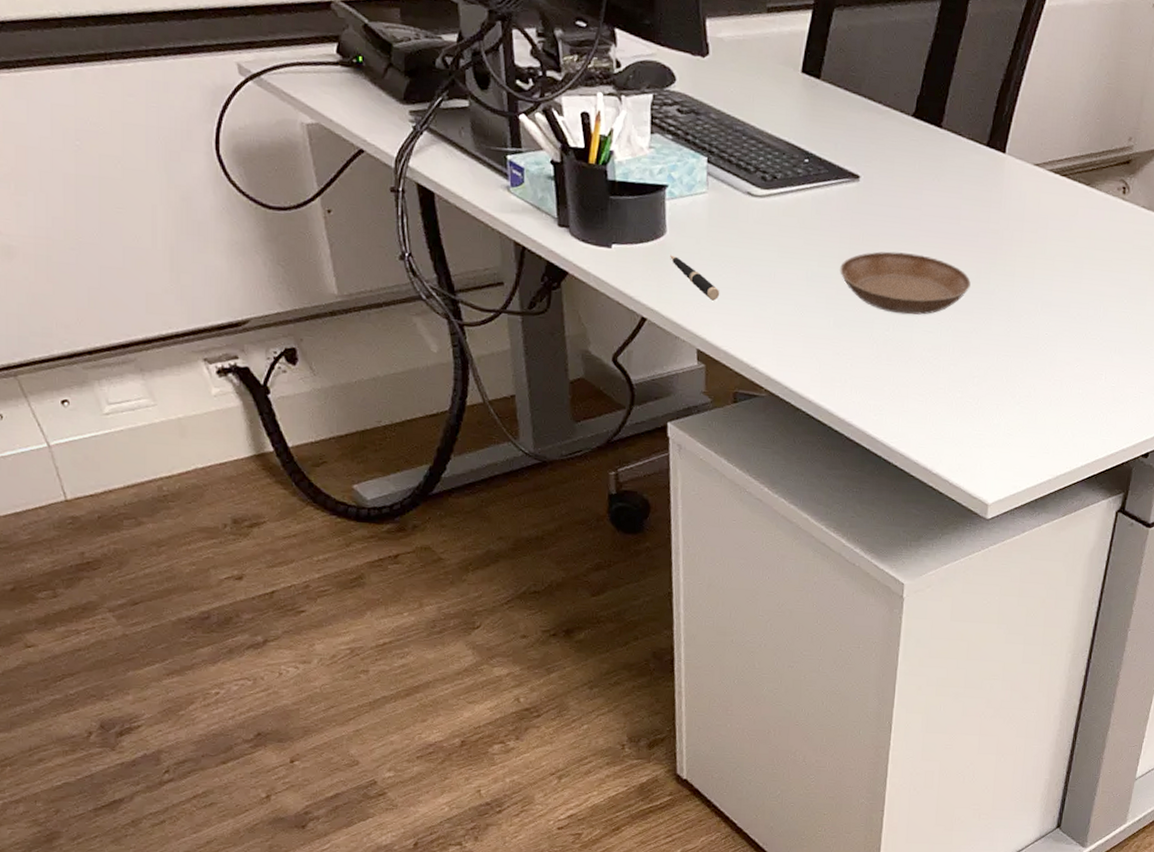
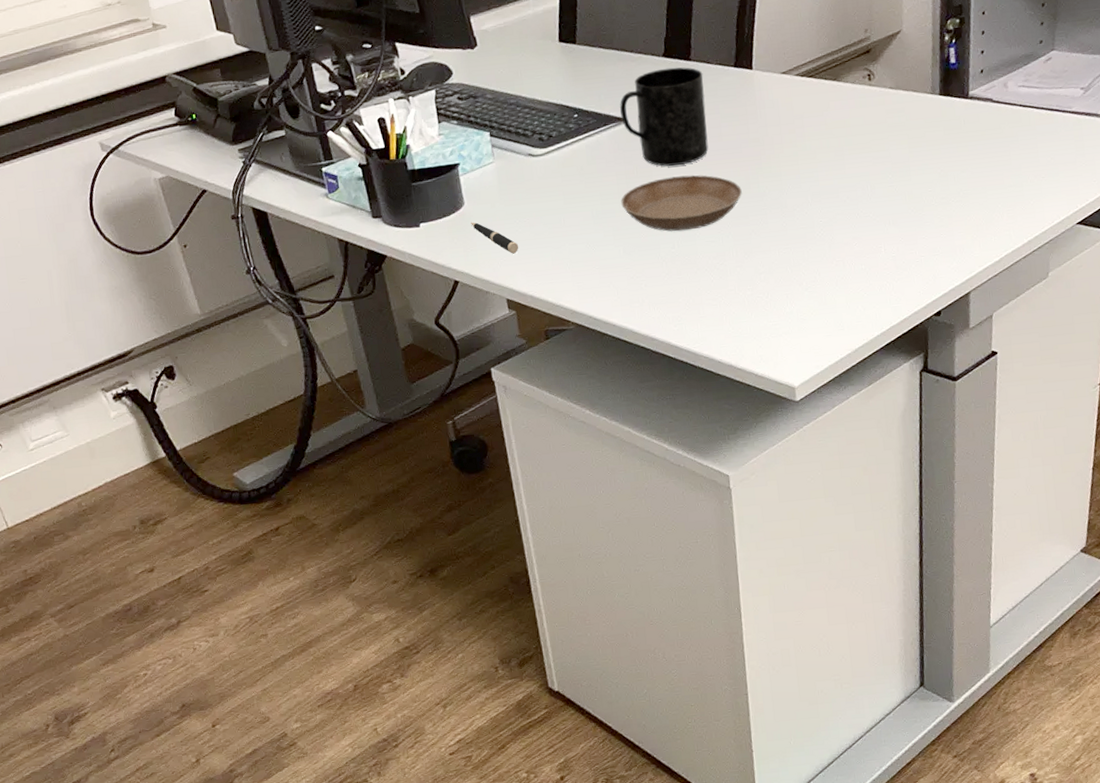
mug: none [856,129,952,242] -> present [619,67,709,167]

